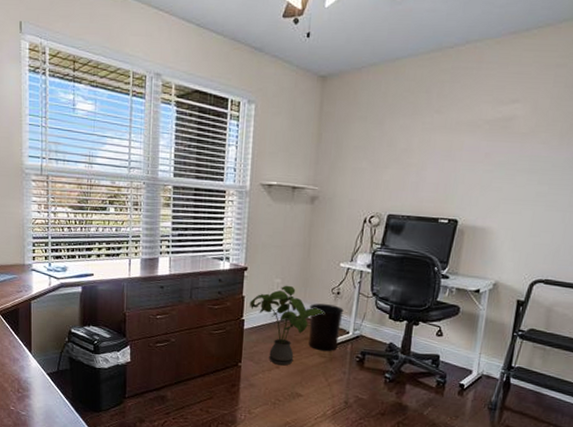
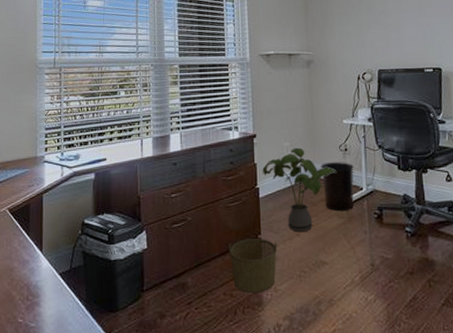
basket: none [208,364,256,413] -> present [228,238,277,293]

